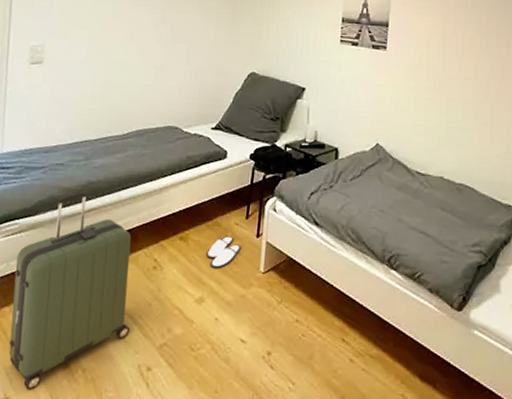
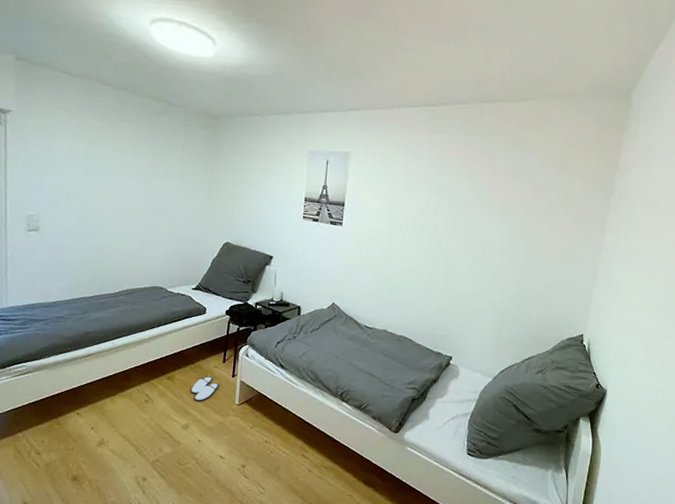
suitcase: present [8,191,132,391] -> none [23,340,128,497]

